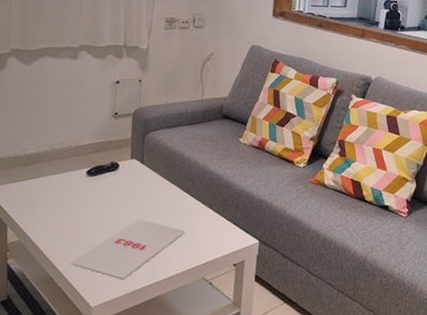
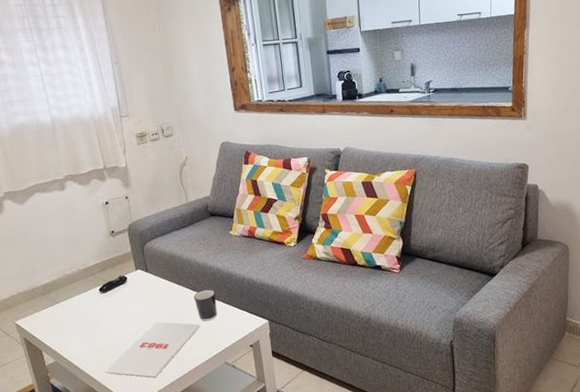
mug: none [185,194,209,229] -> present [193,289,217,321]

